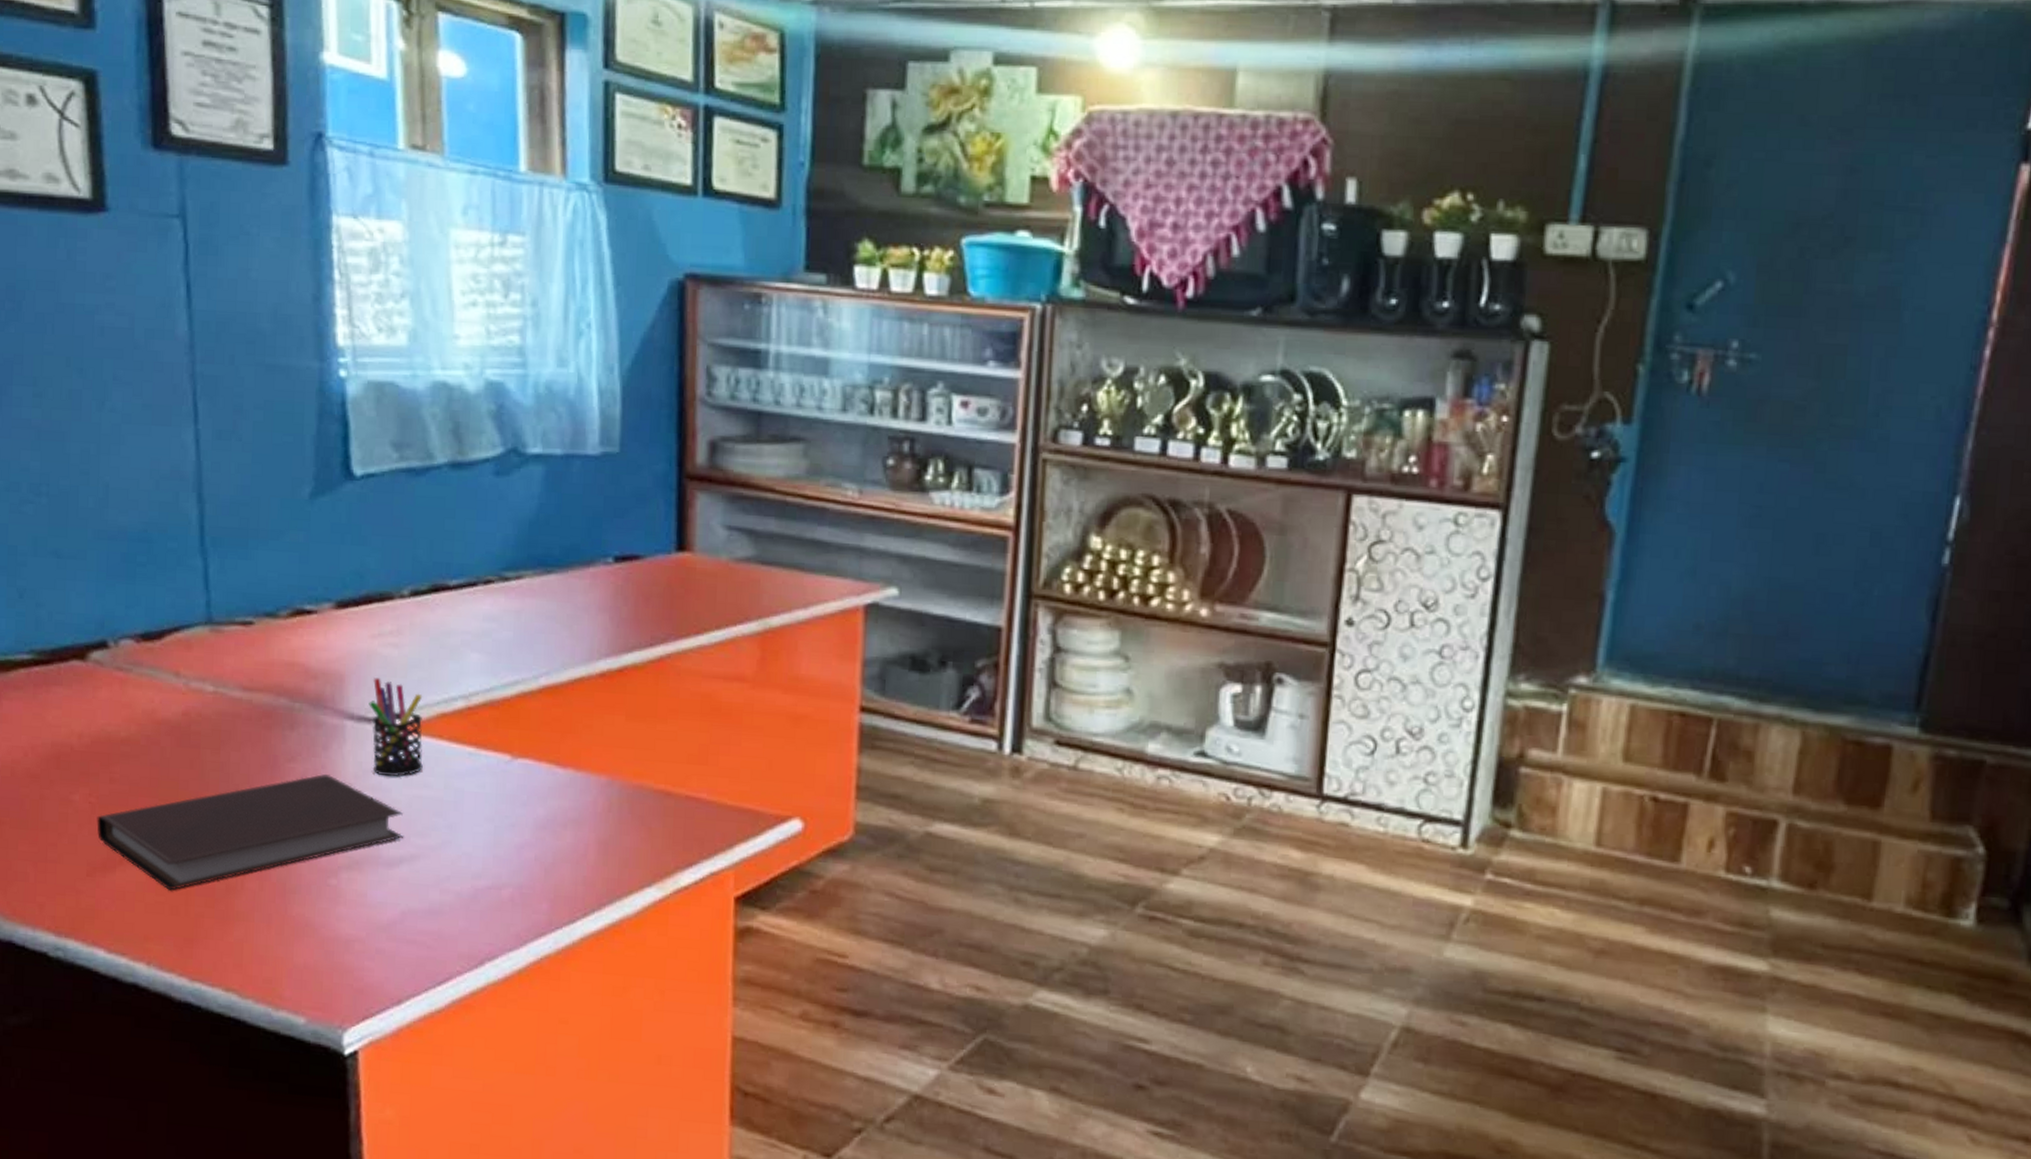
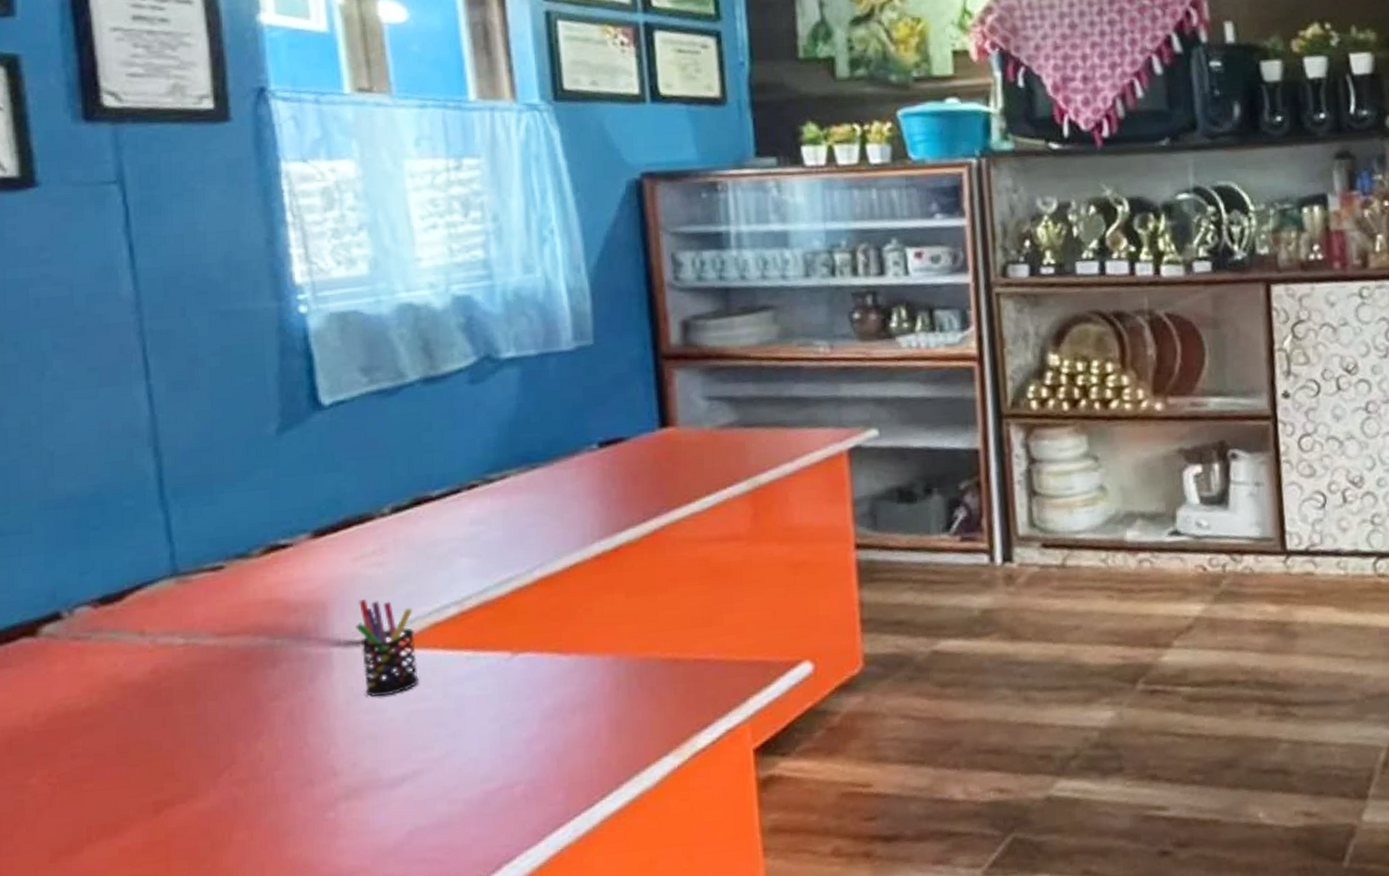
notebook: present [97,774,403,891] -> none [58,706,403,860]

